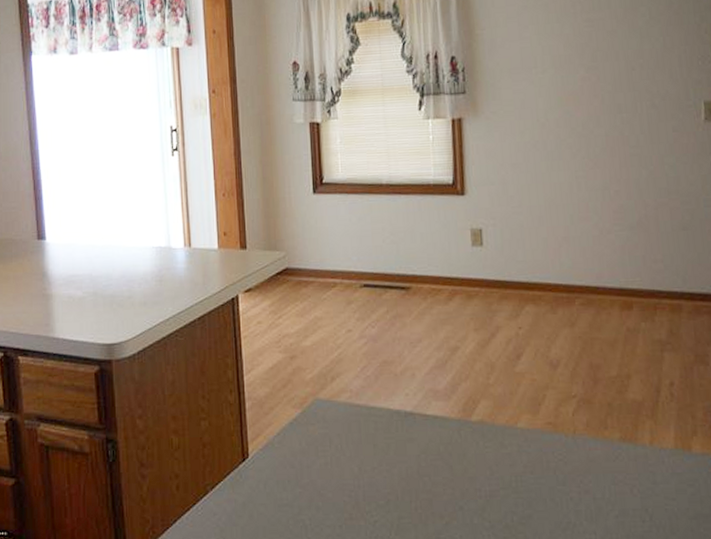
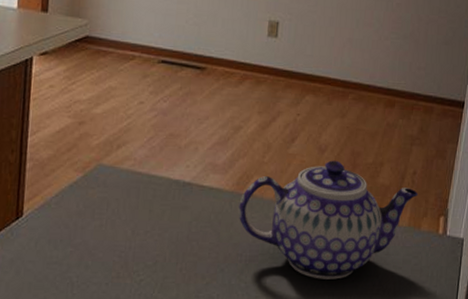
teapot: none [468,376,682,516] -> present [238,160,419,280]

